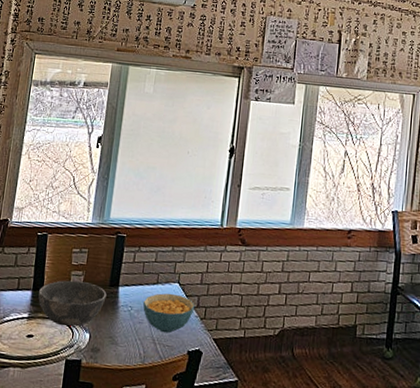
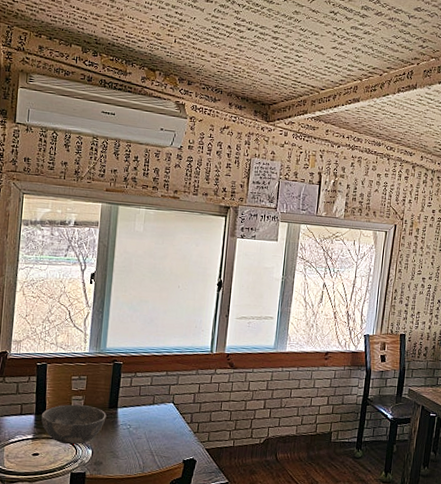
cereal bowl: present [143,293,195,333] -> none [140,412,189,446]

